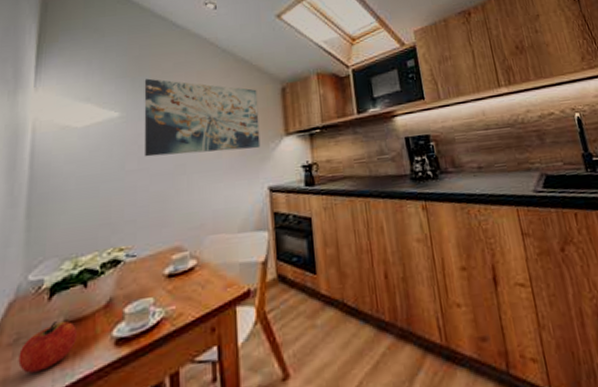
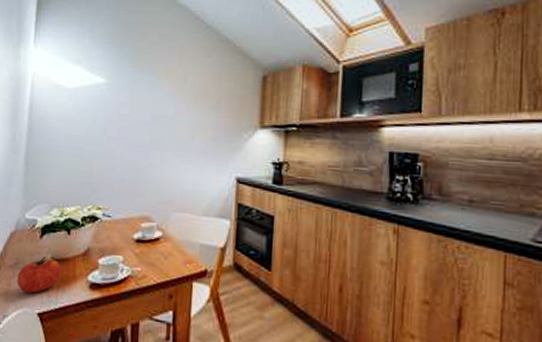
wall art: present [144,78,261,157] -> none [124,48,237,137]

